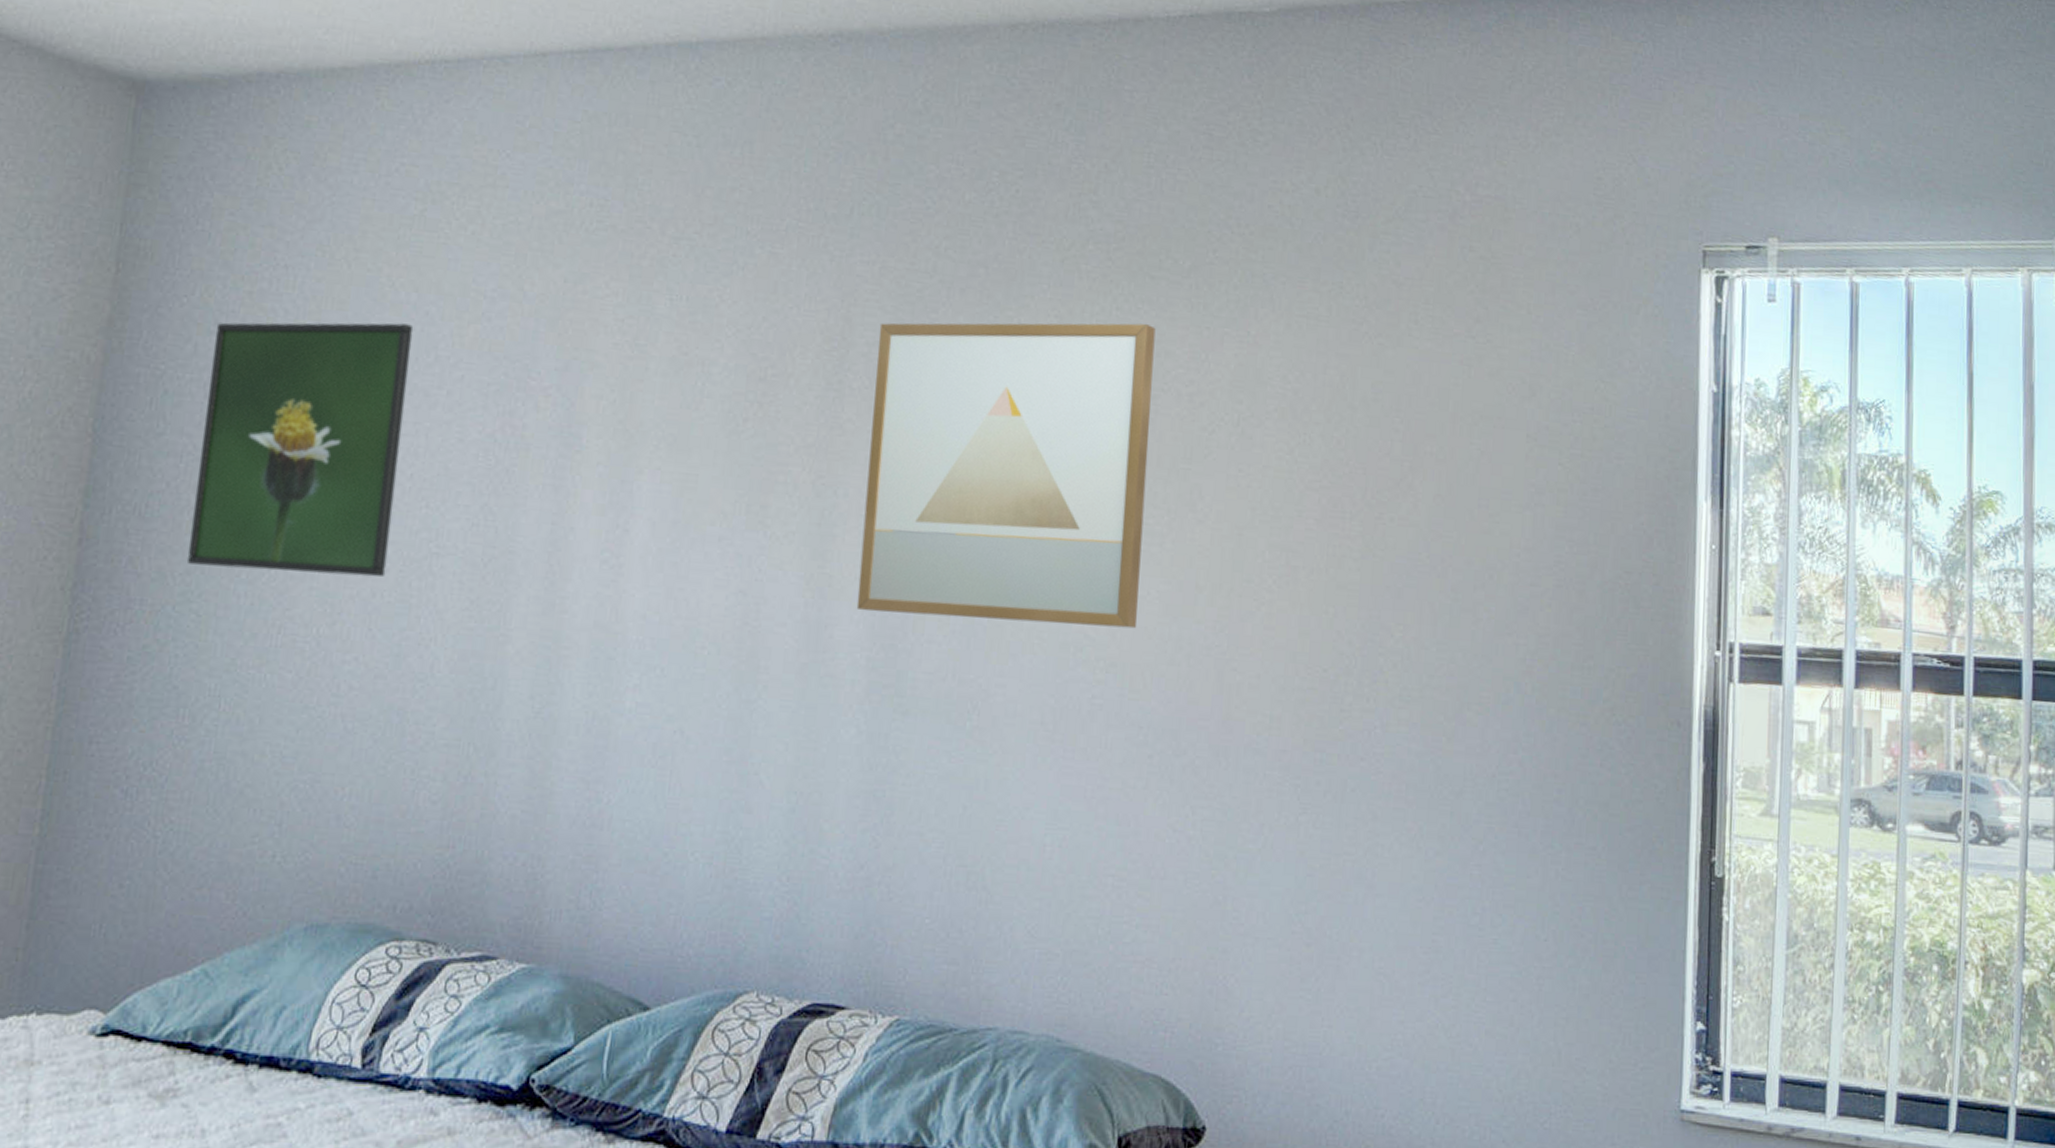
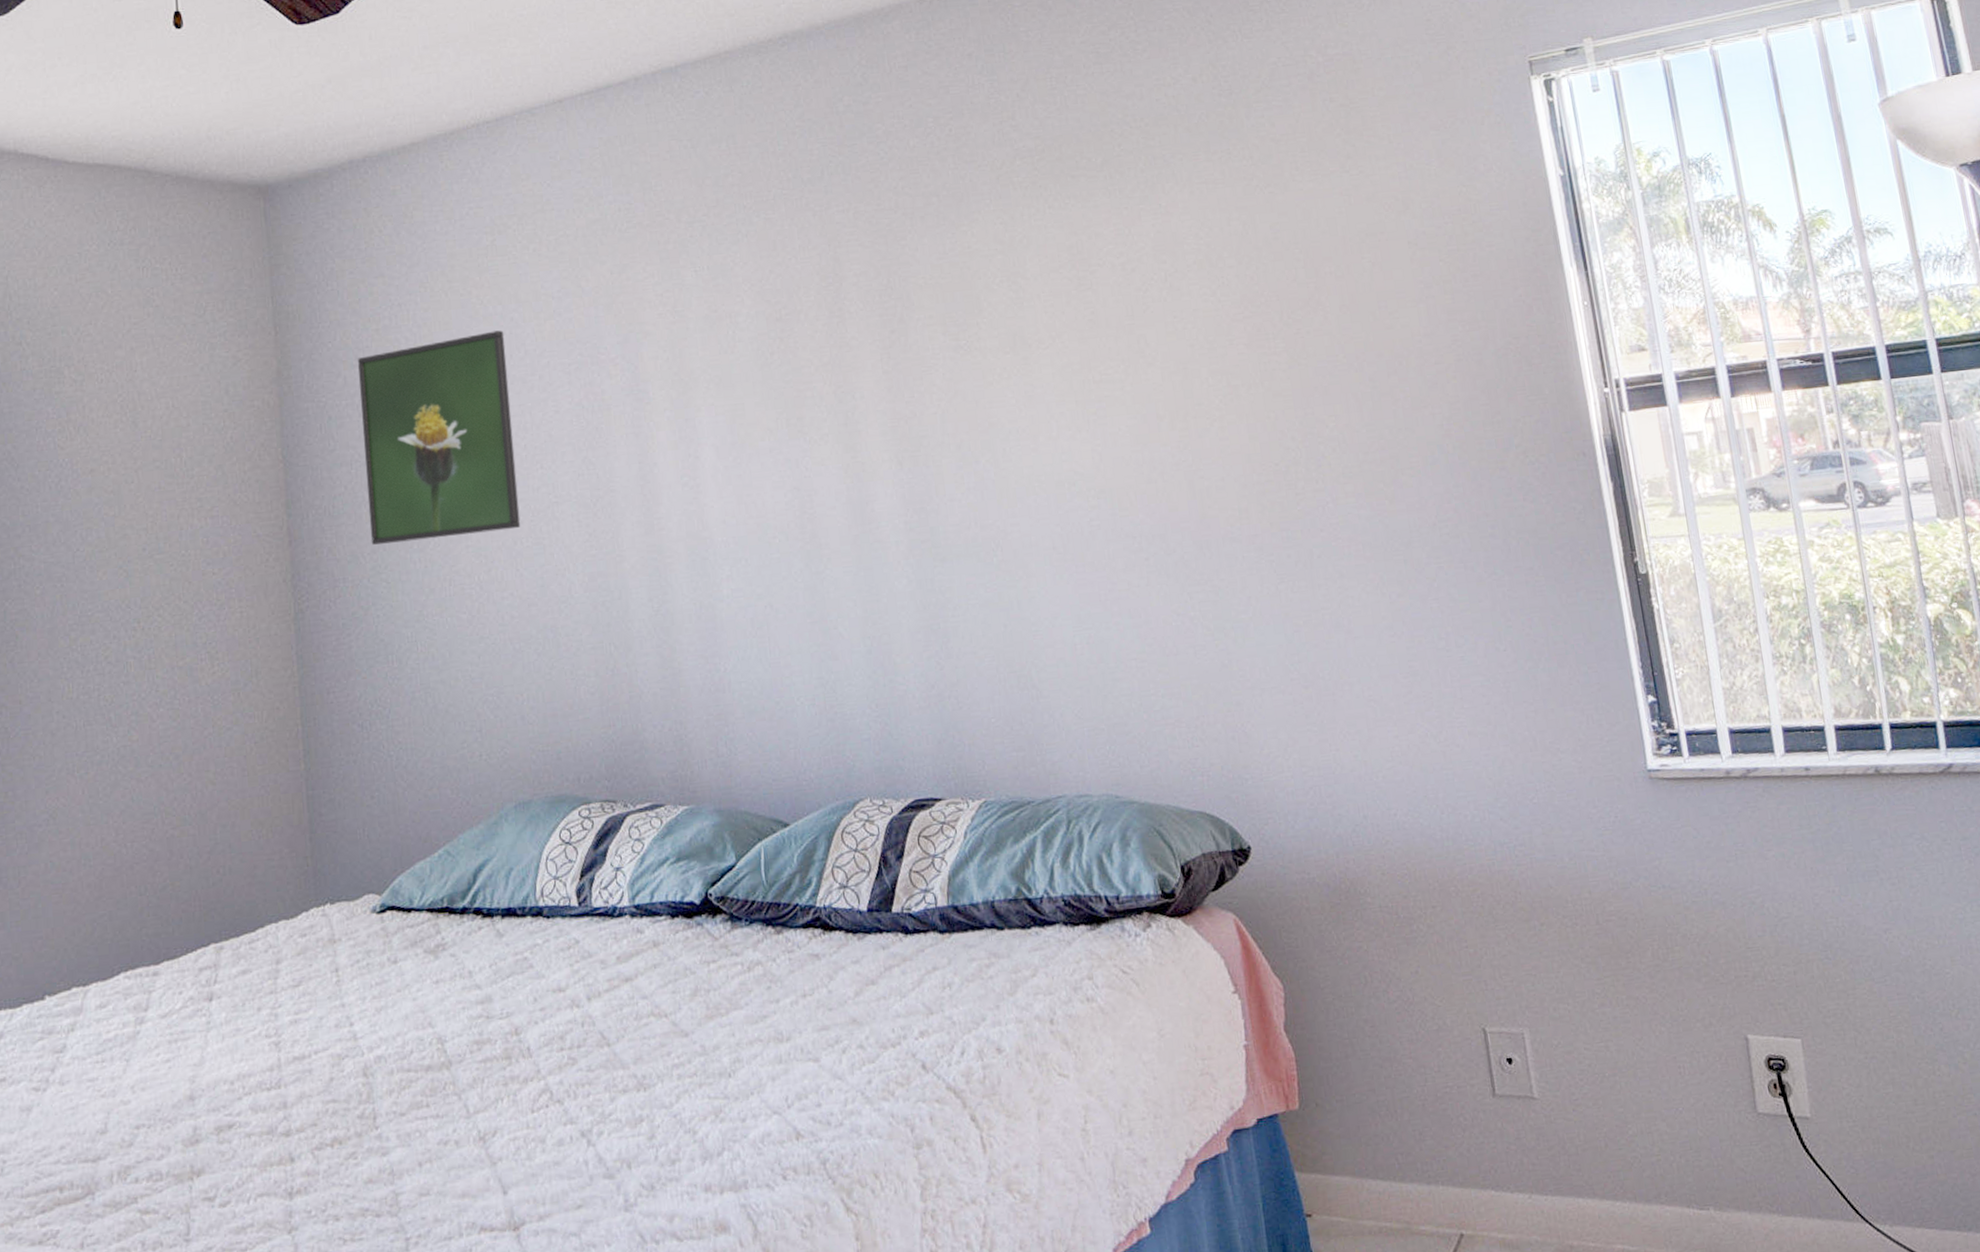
wall art: present [856,323,1156,629] -> none [862,214,1116,486]

